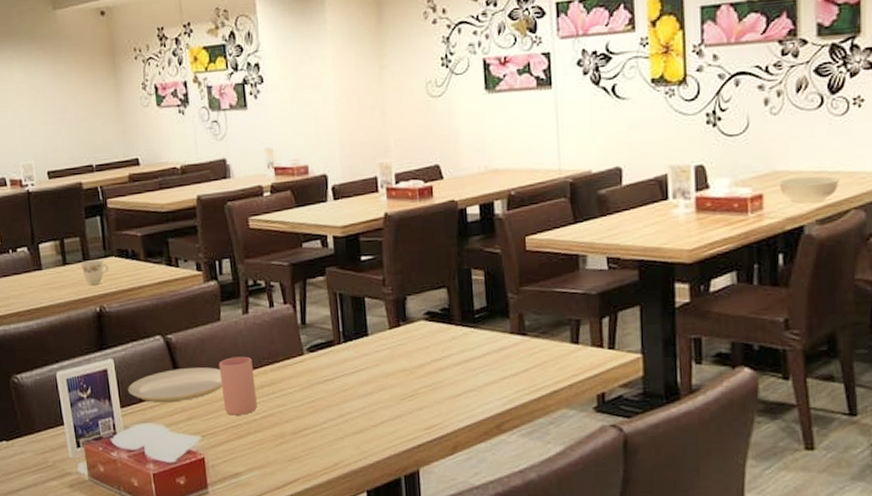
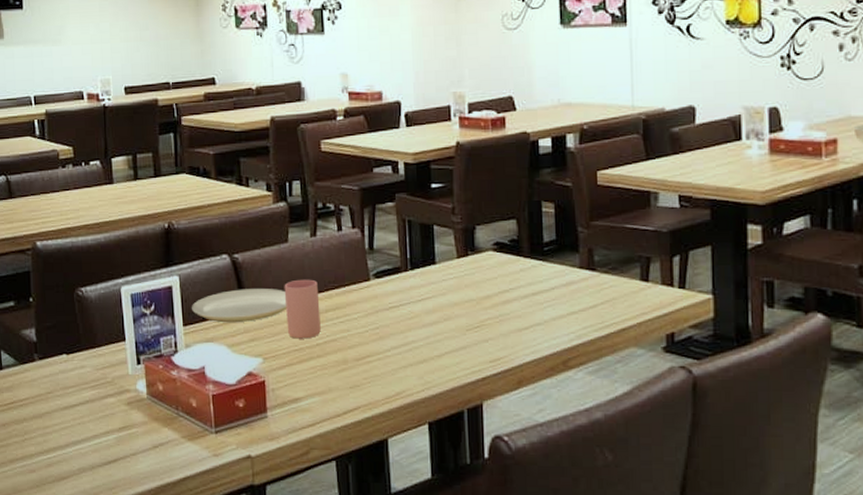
teacup: present [80,259,108,285] -> none [151,176,179,201]

